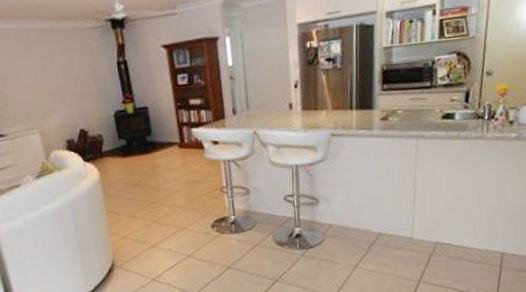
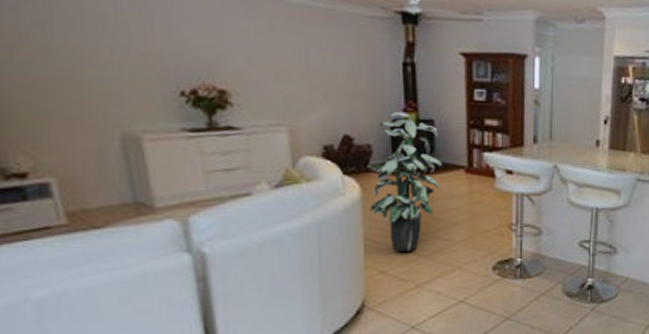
indoor plant: none [101,103,160,219] -> present [367,111,442,251]

